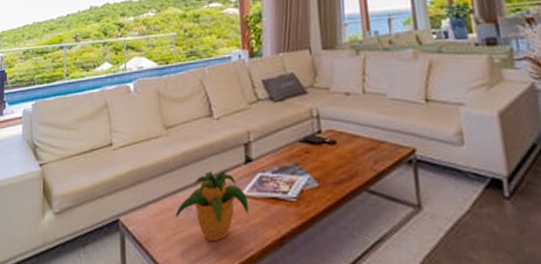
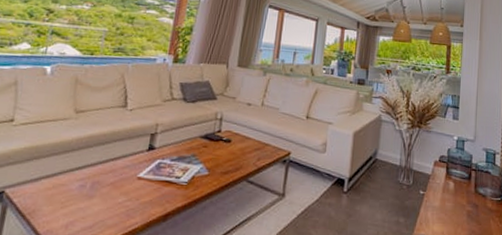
potted plant: present [175,169,249,242] -> none [67,154,143,216]

